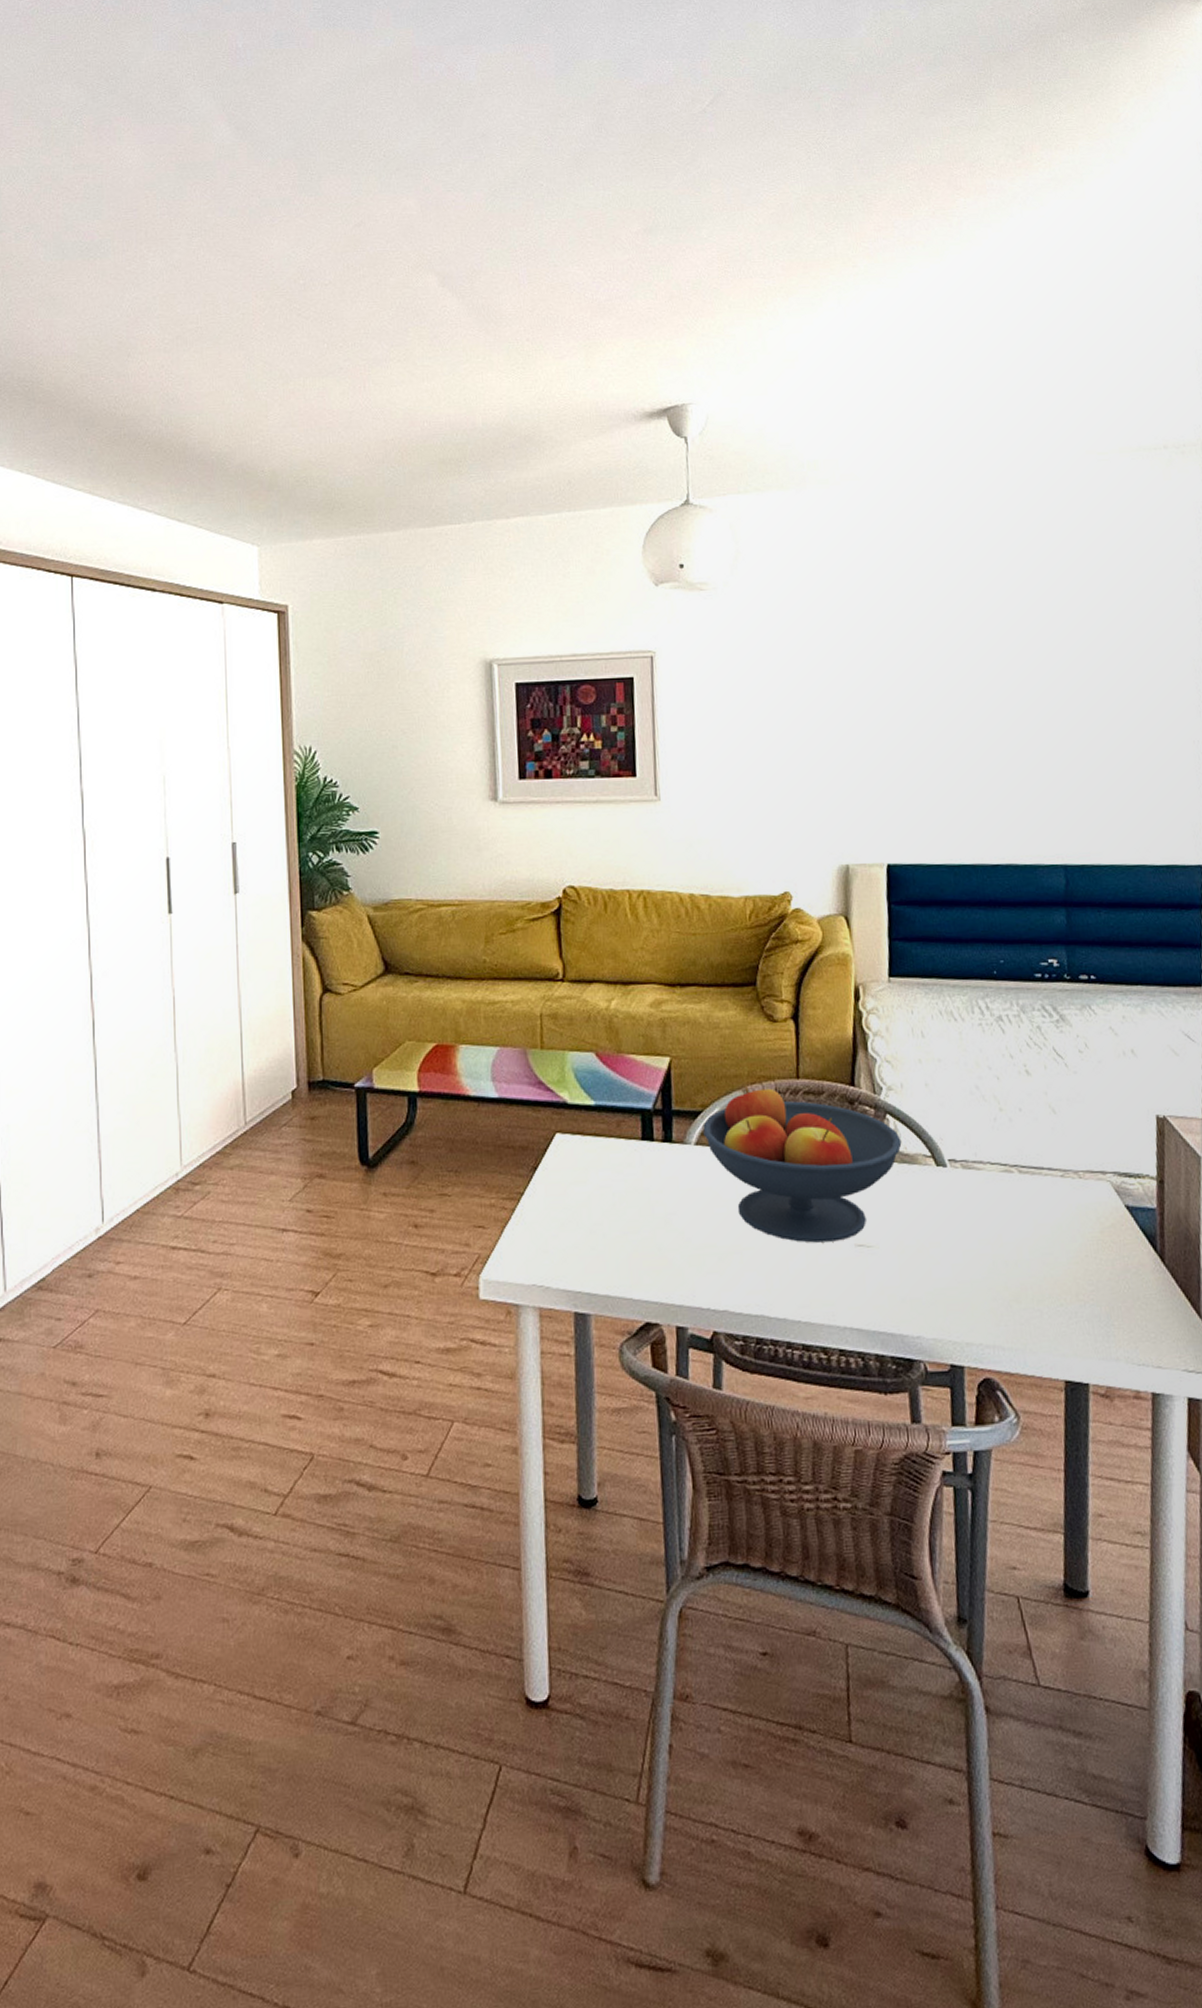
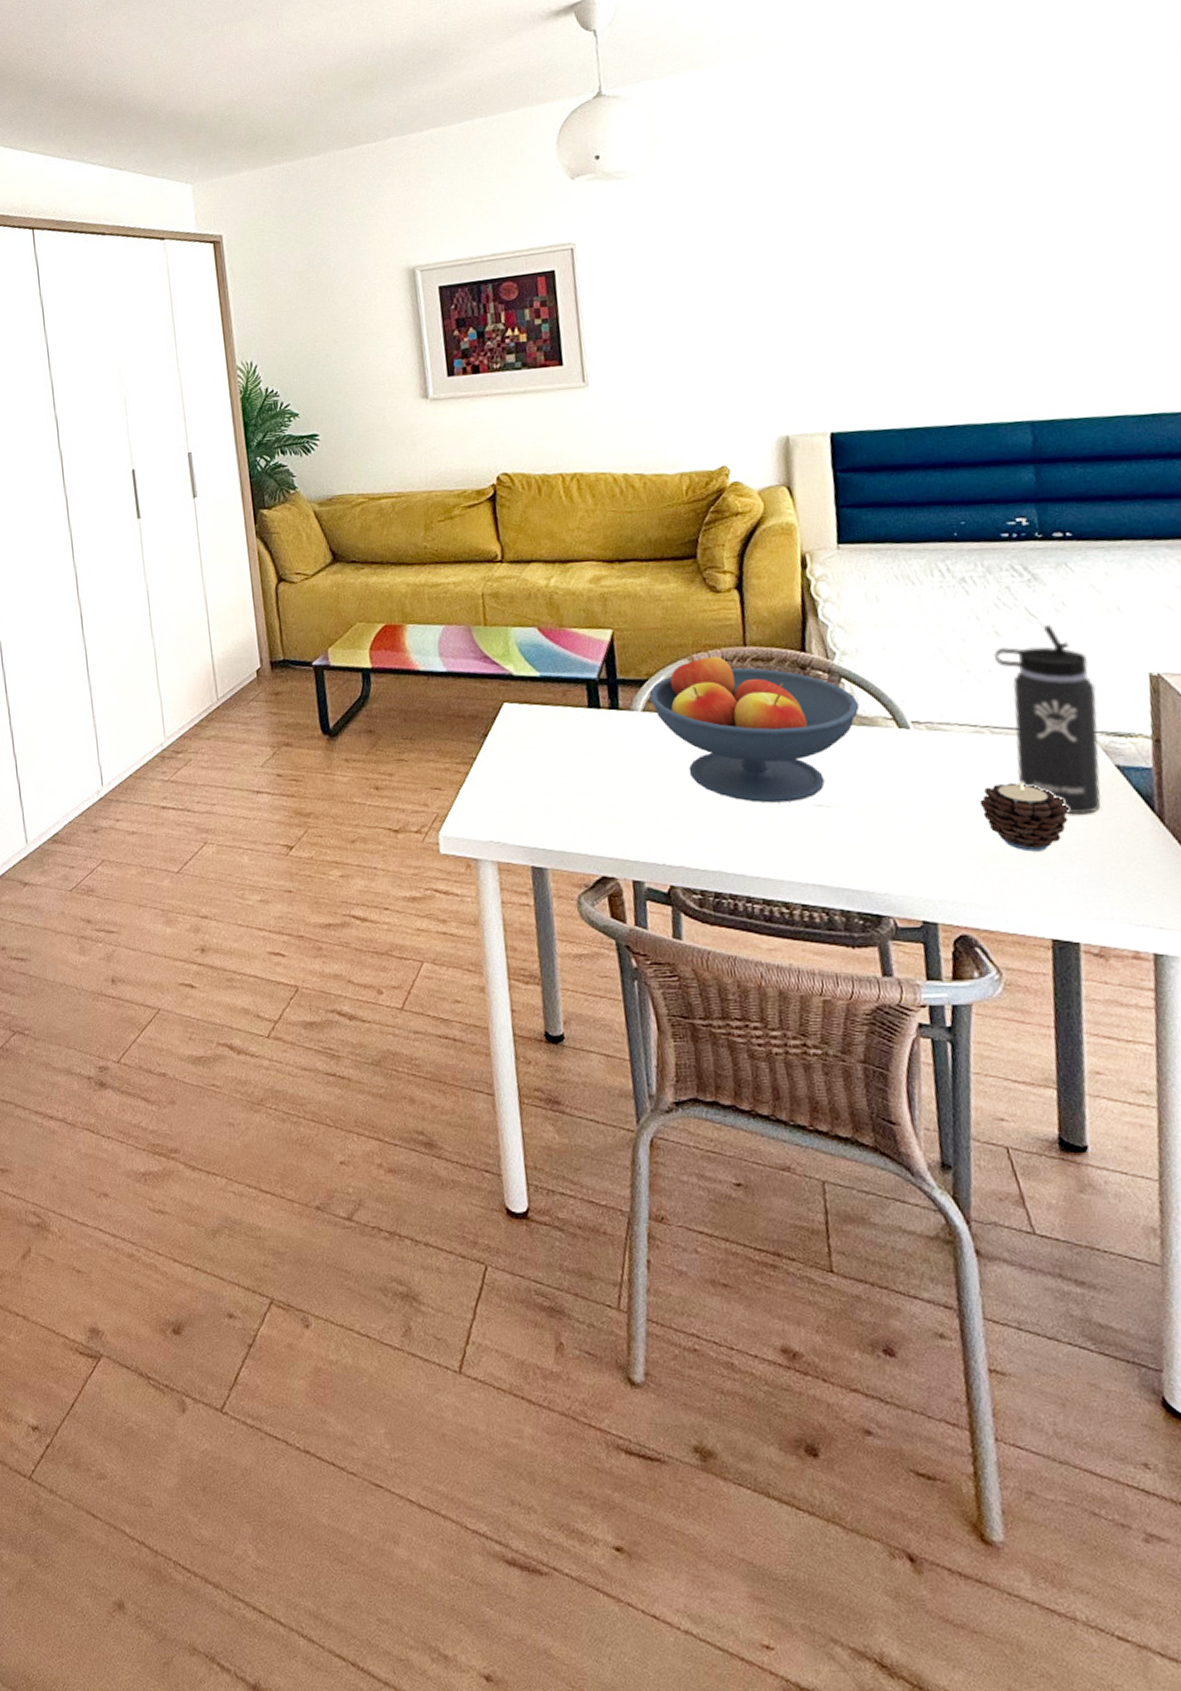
candle: none [1006,1222,1084,1292] -> present [979,782,1069,852]
thermos bottle: none [1023,1066,1113,1255] -> present [993,625,1102,815]

